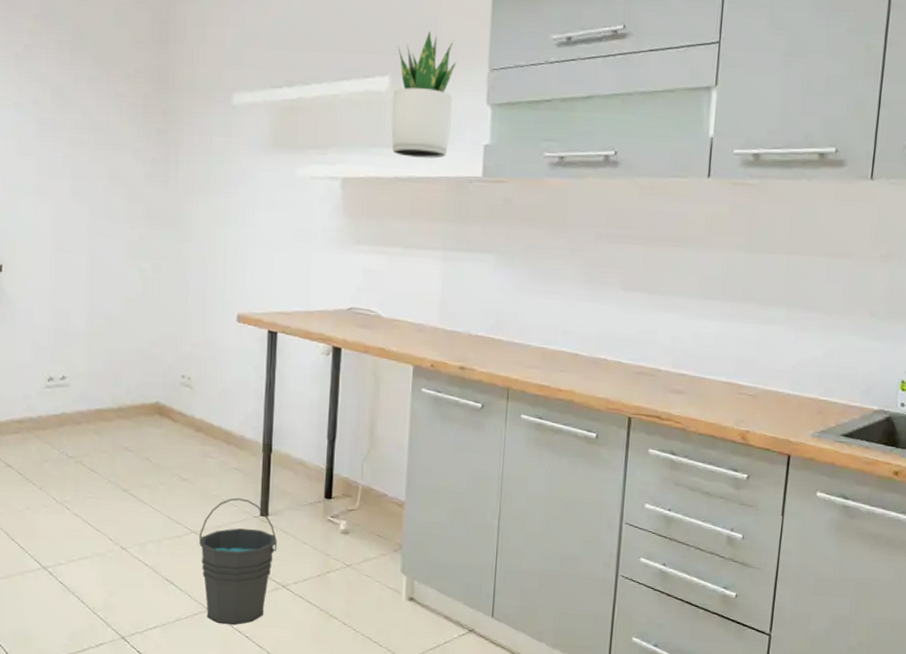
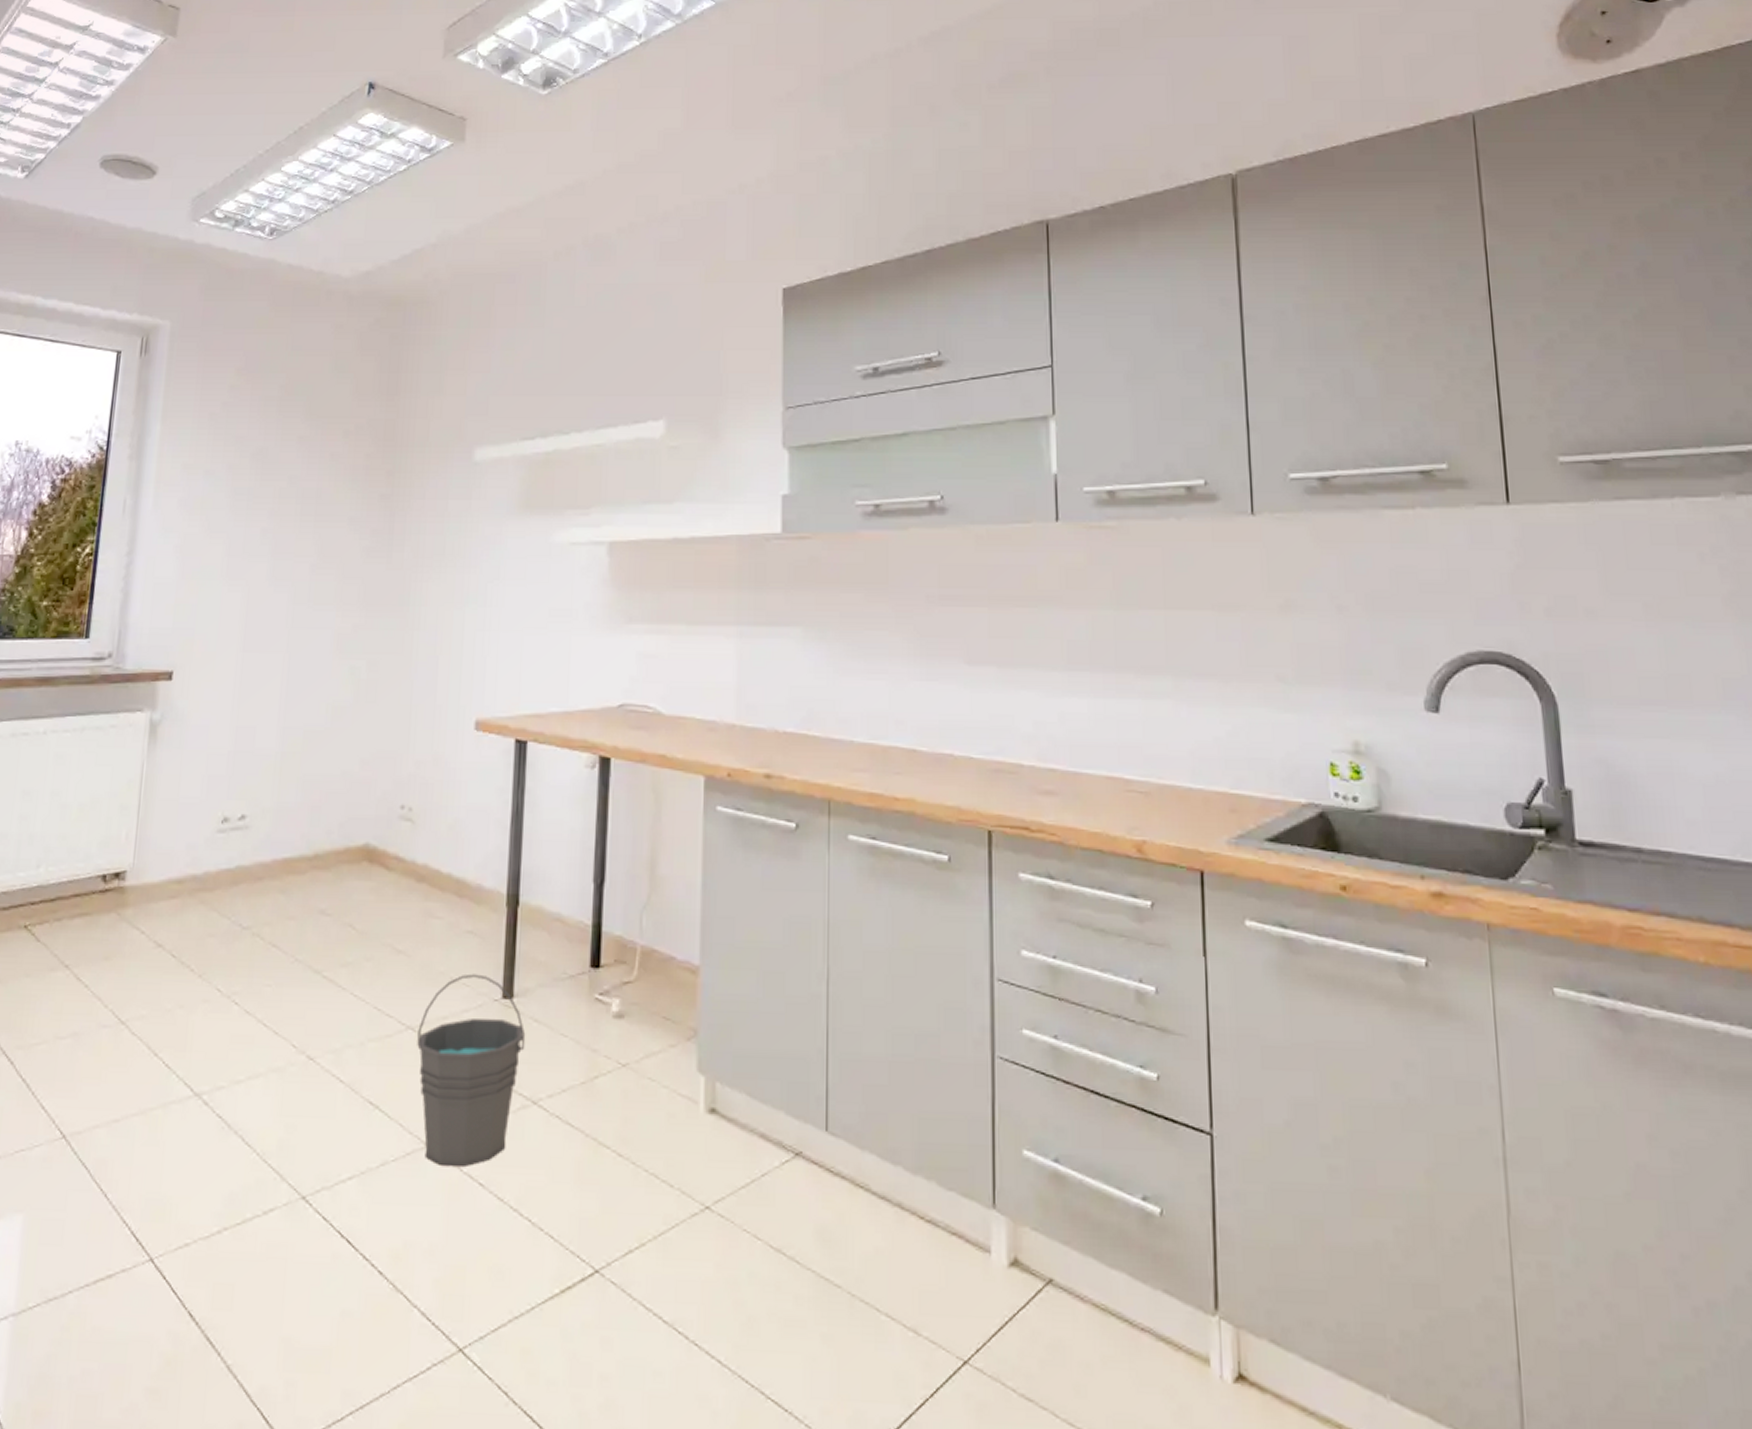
planter: present [391,31,457,159] -> none [668,368,744,514]

